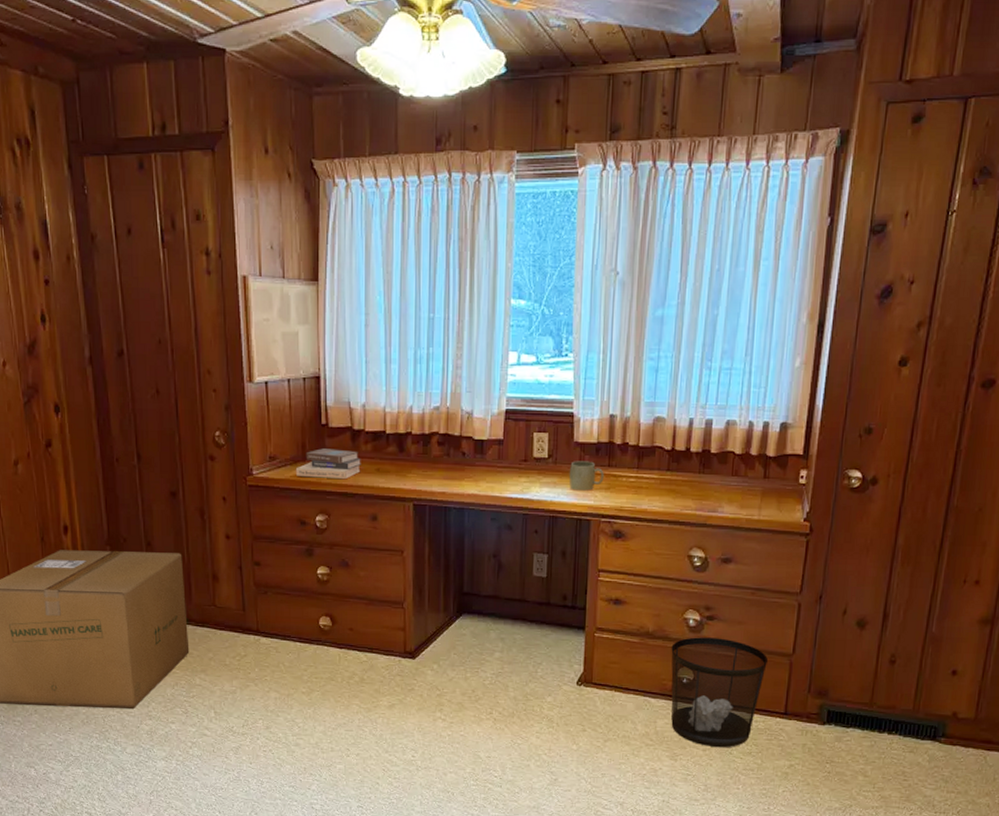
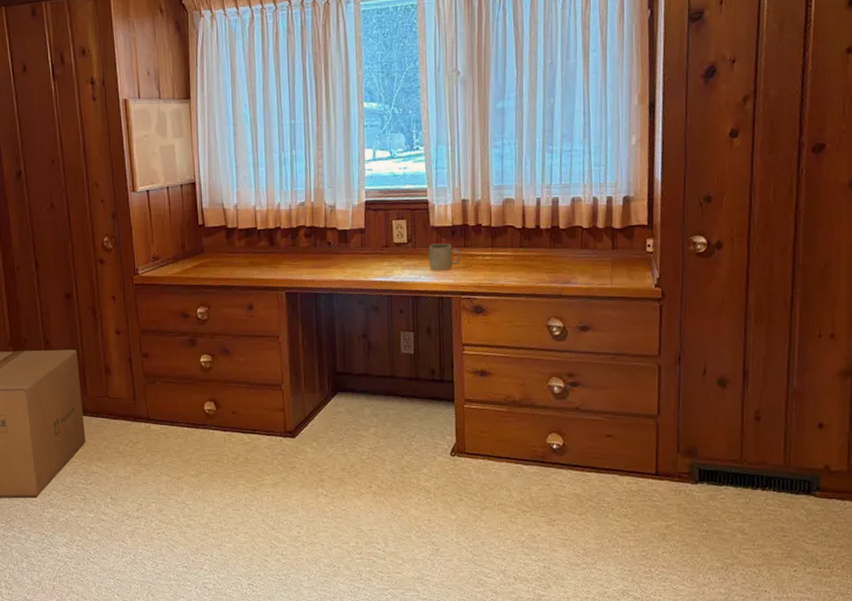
books: present [295,448,361,480] -> none [176,246,236,274]
waste bin: present [671,637,769,747] -> none [539,403,635,510]

